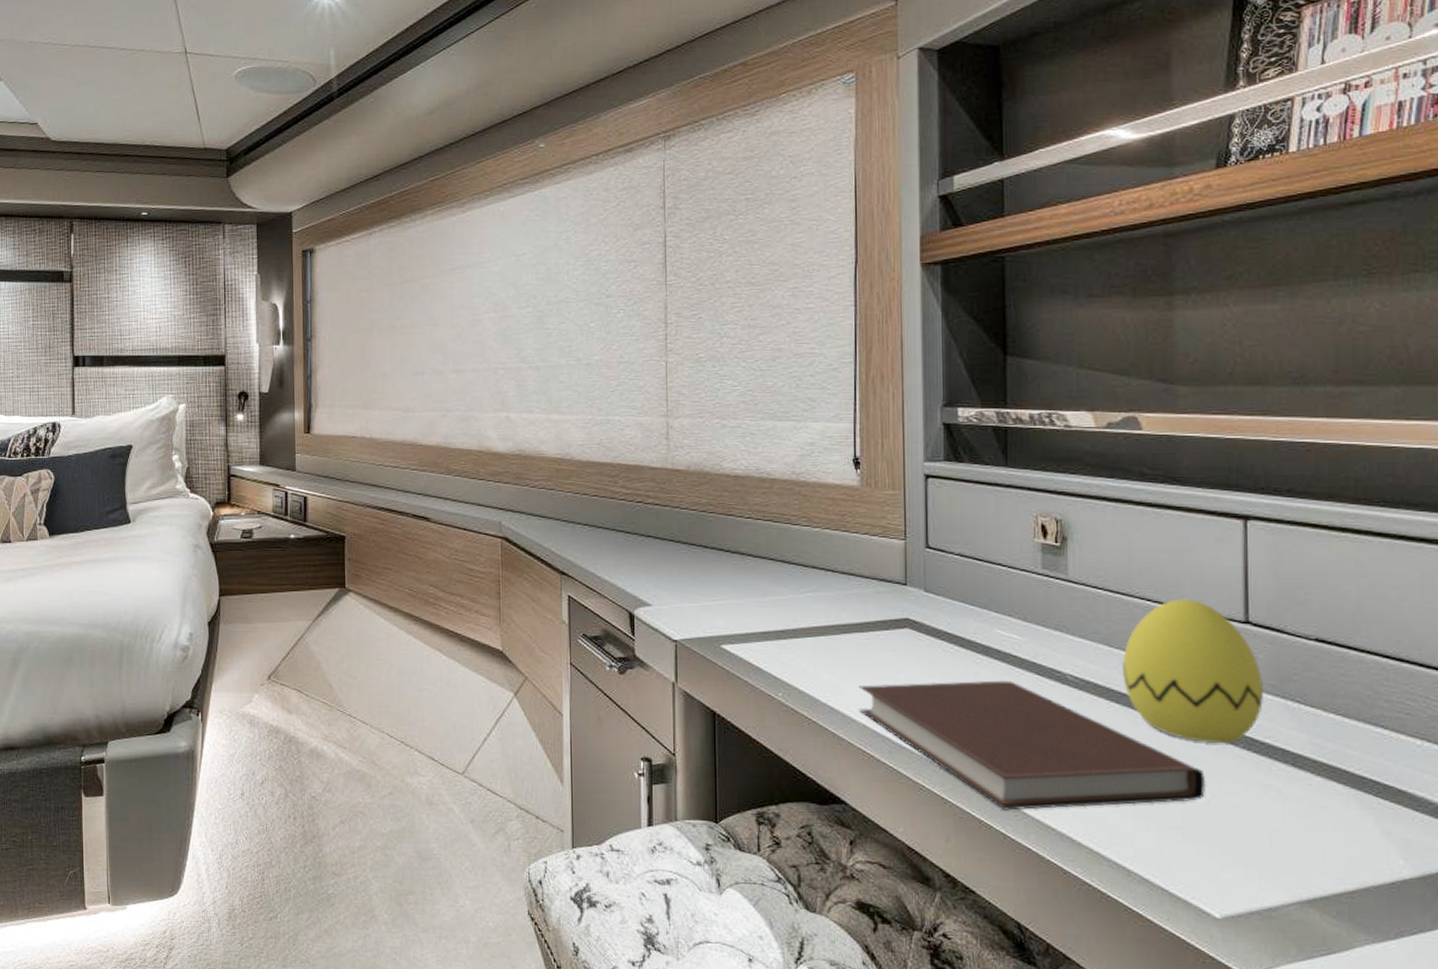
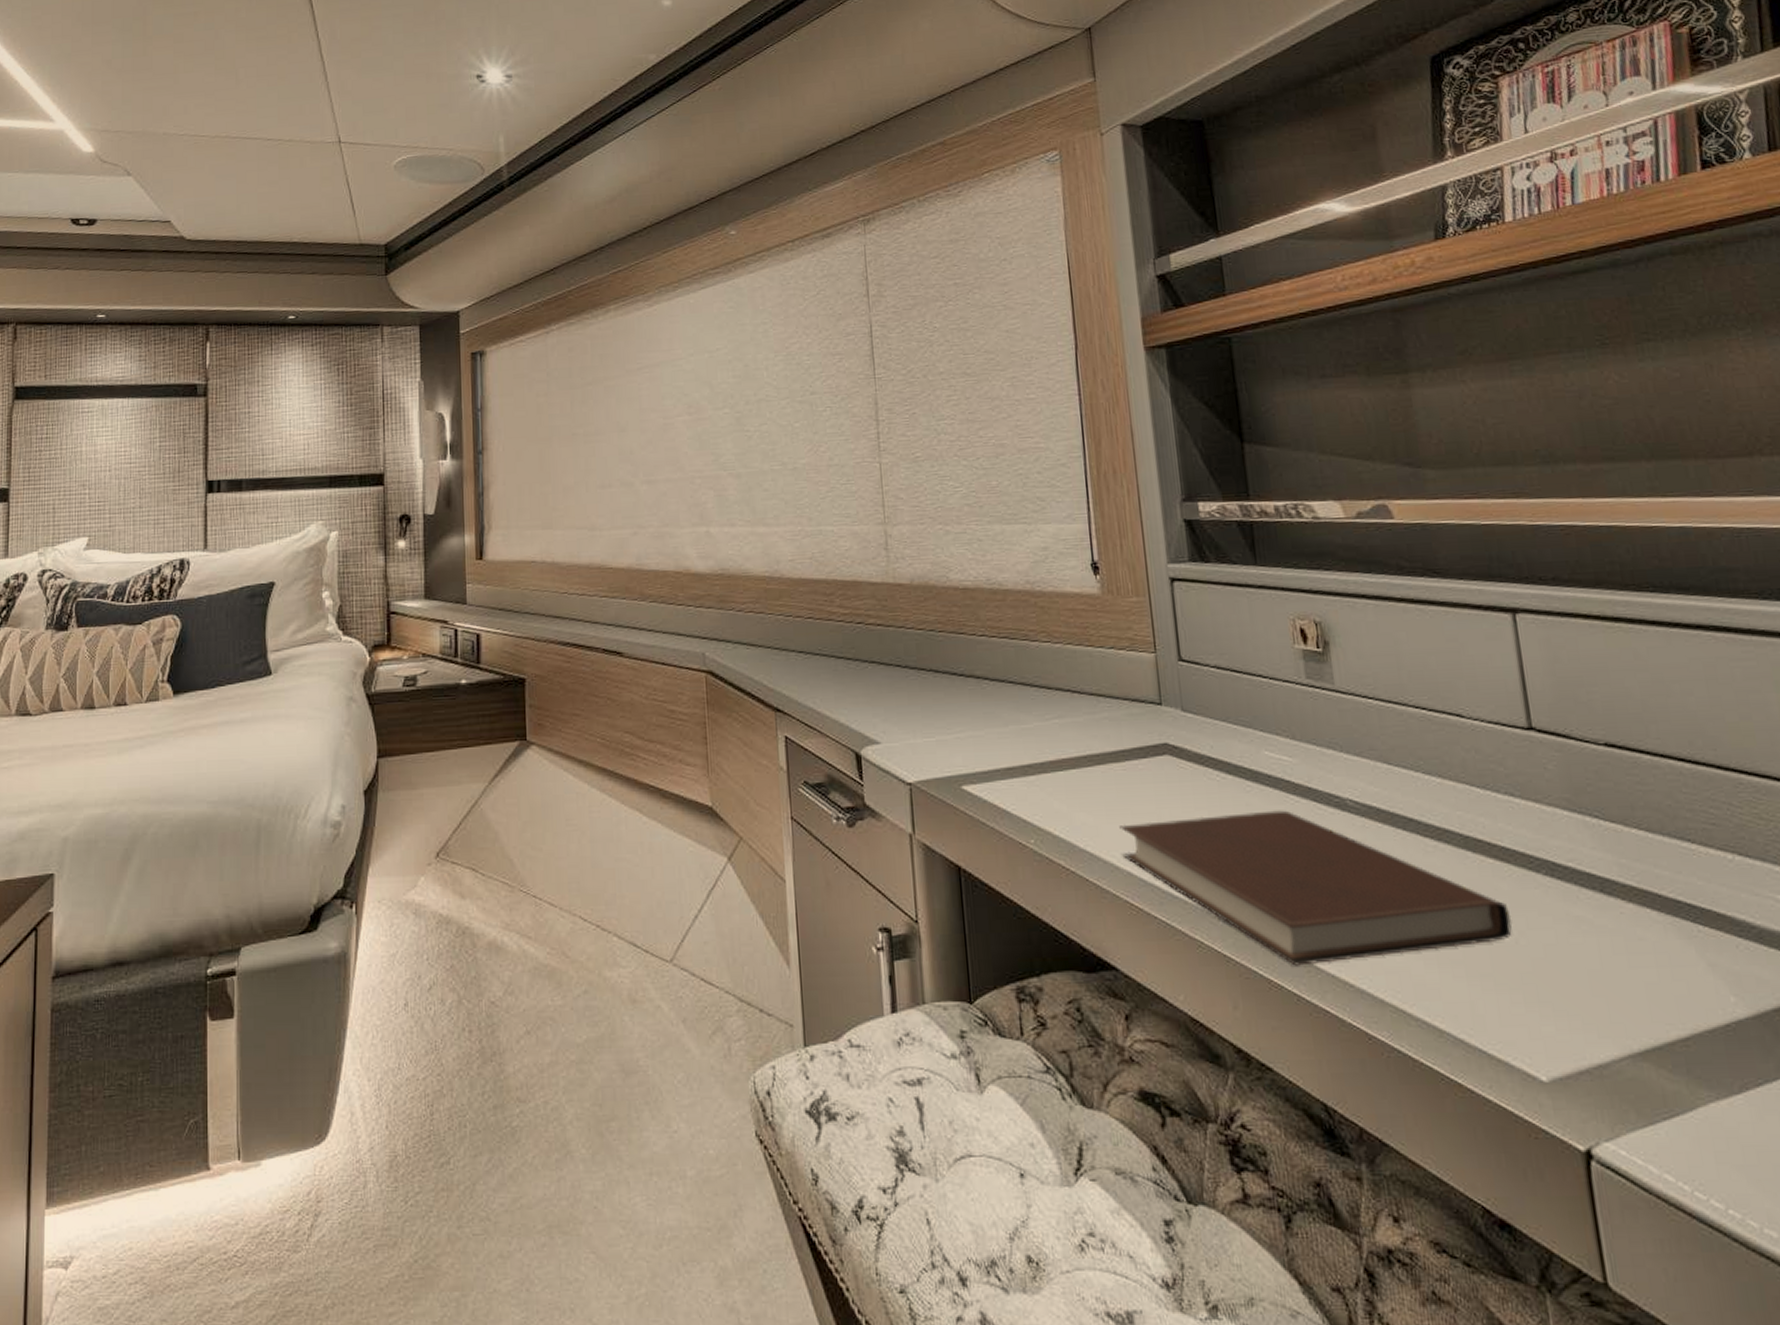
decorative egg: present [1121,599,1263,744] -> none [1403,705,1560,871]

